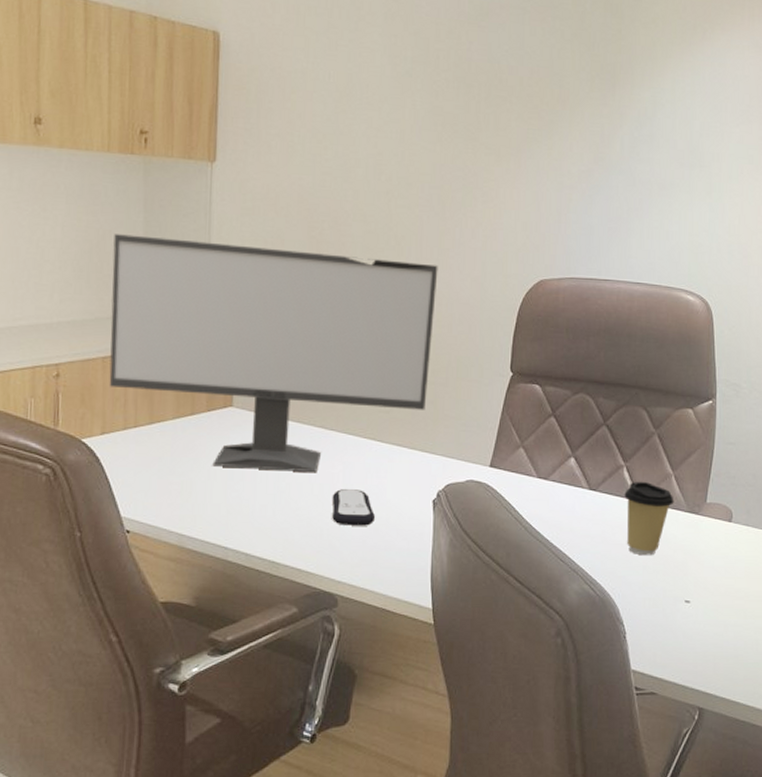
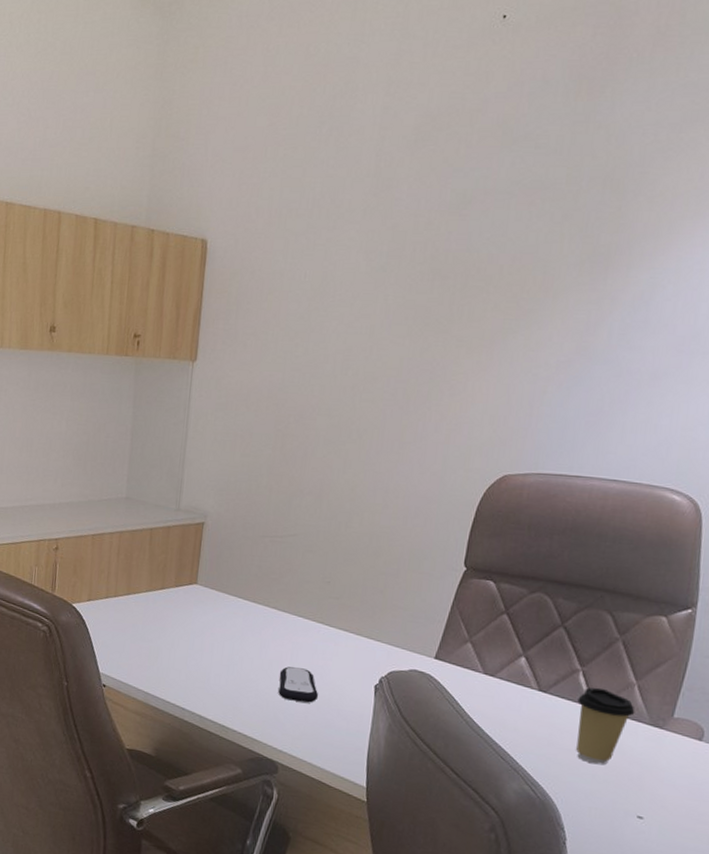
computer monitor: present [109,234,438,473] -> none [96,427,398,650]

